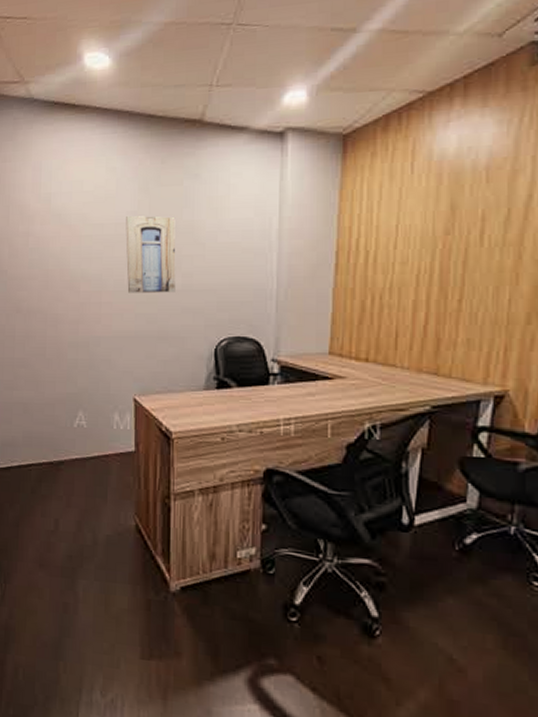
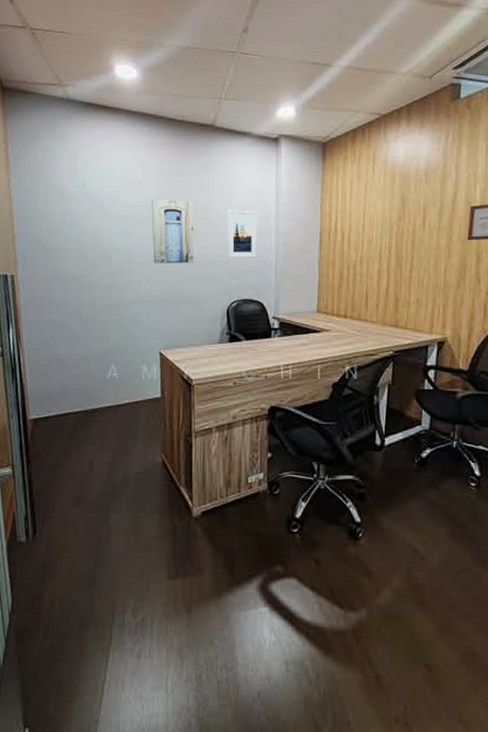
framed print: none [216,226,255,286] -> present [227,210,258,258]

